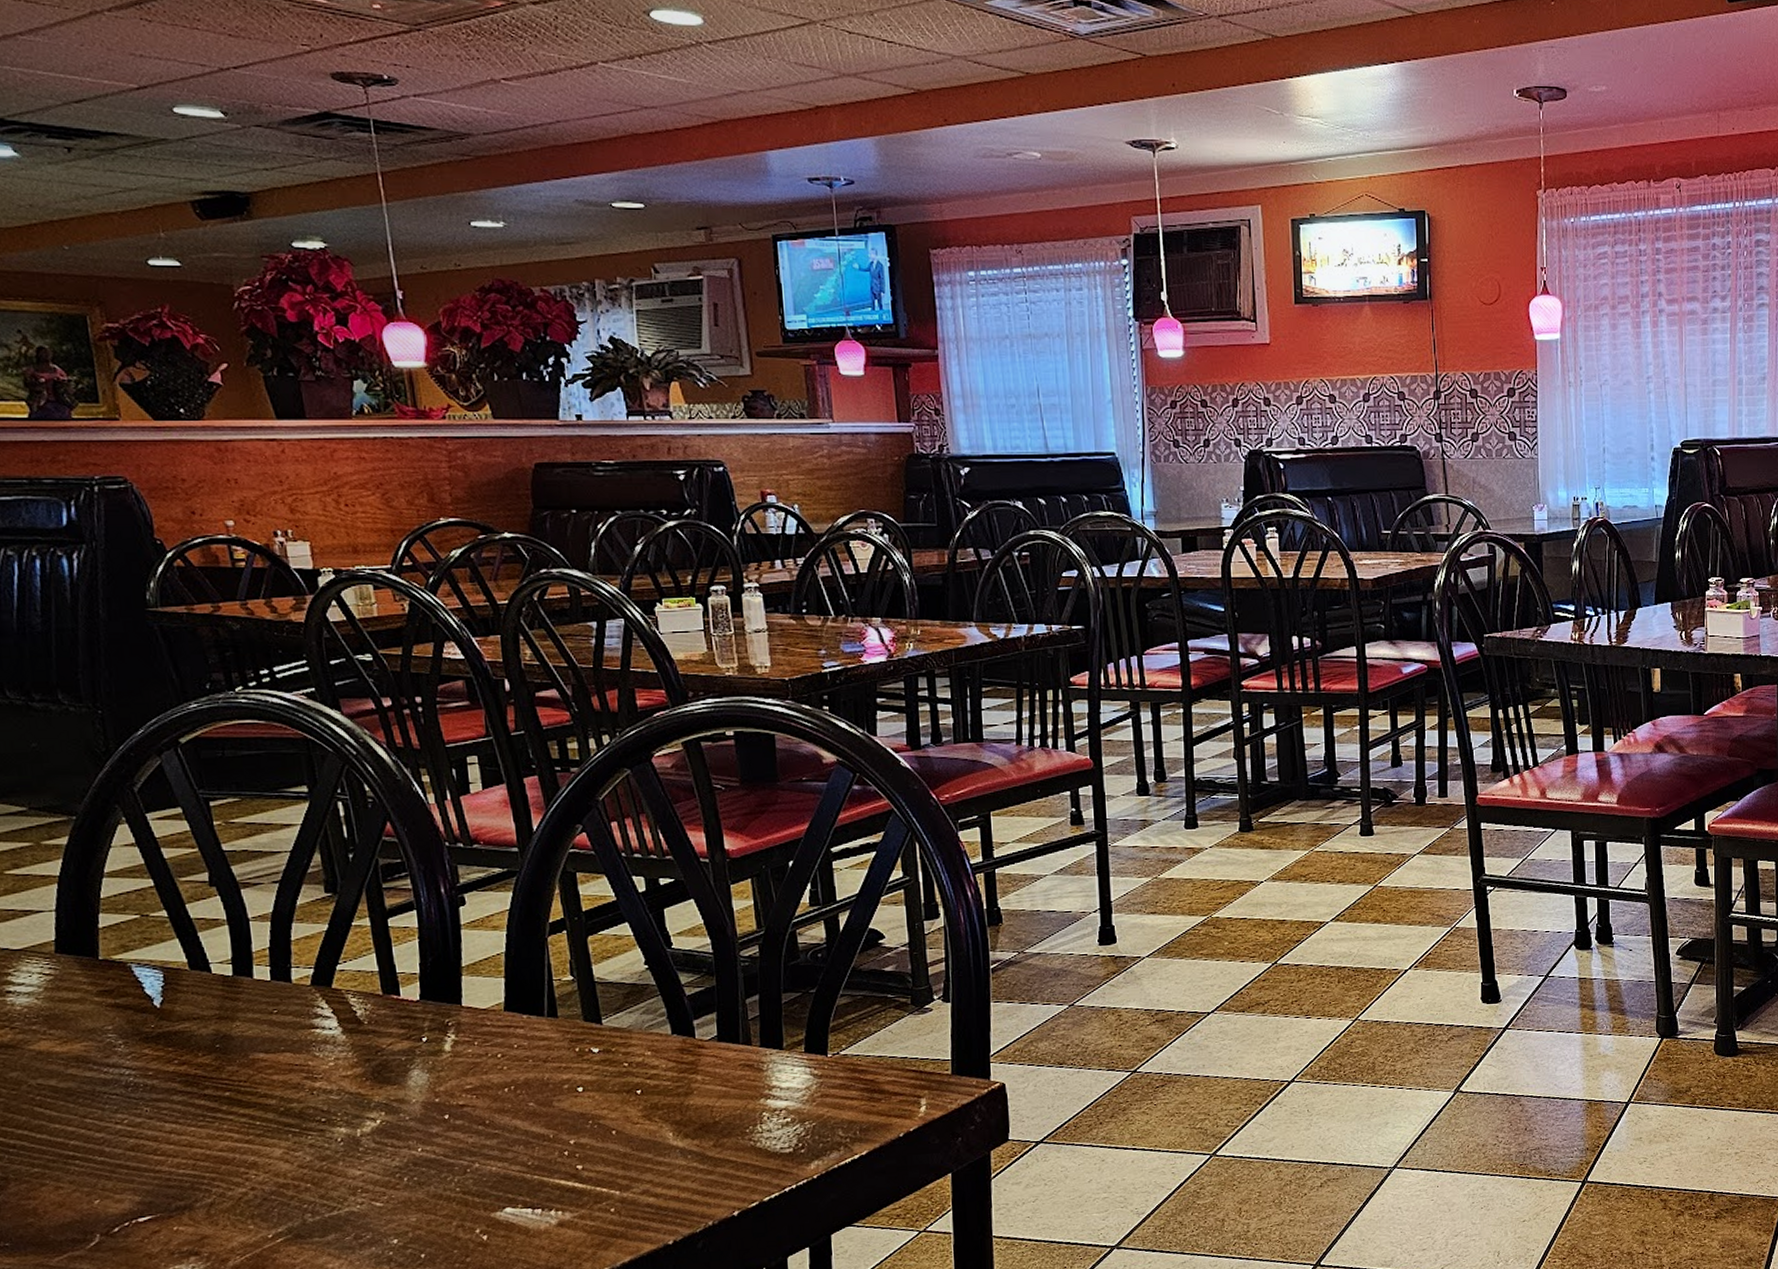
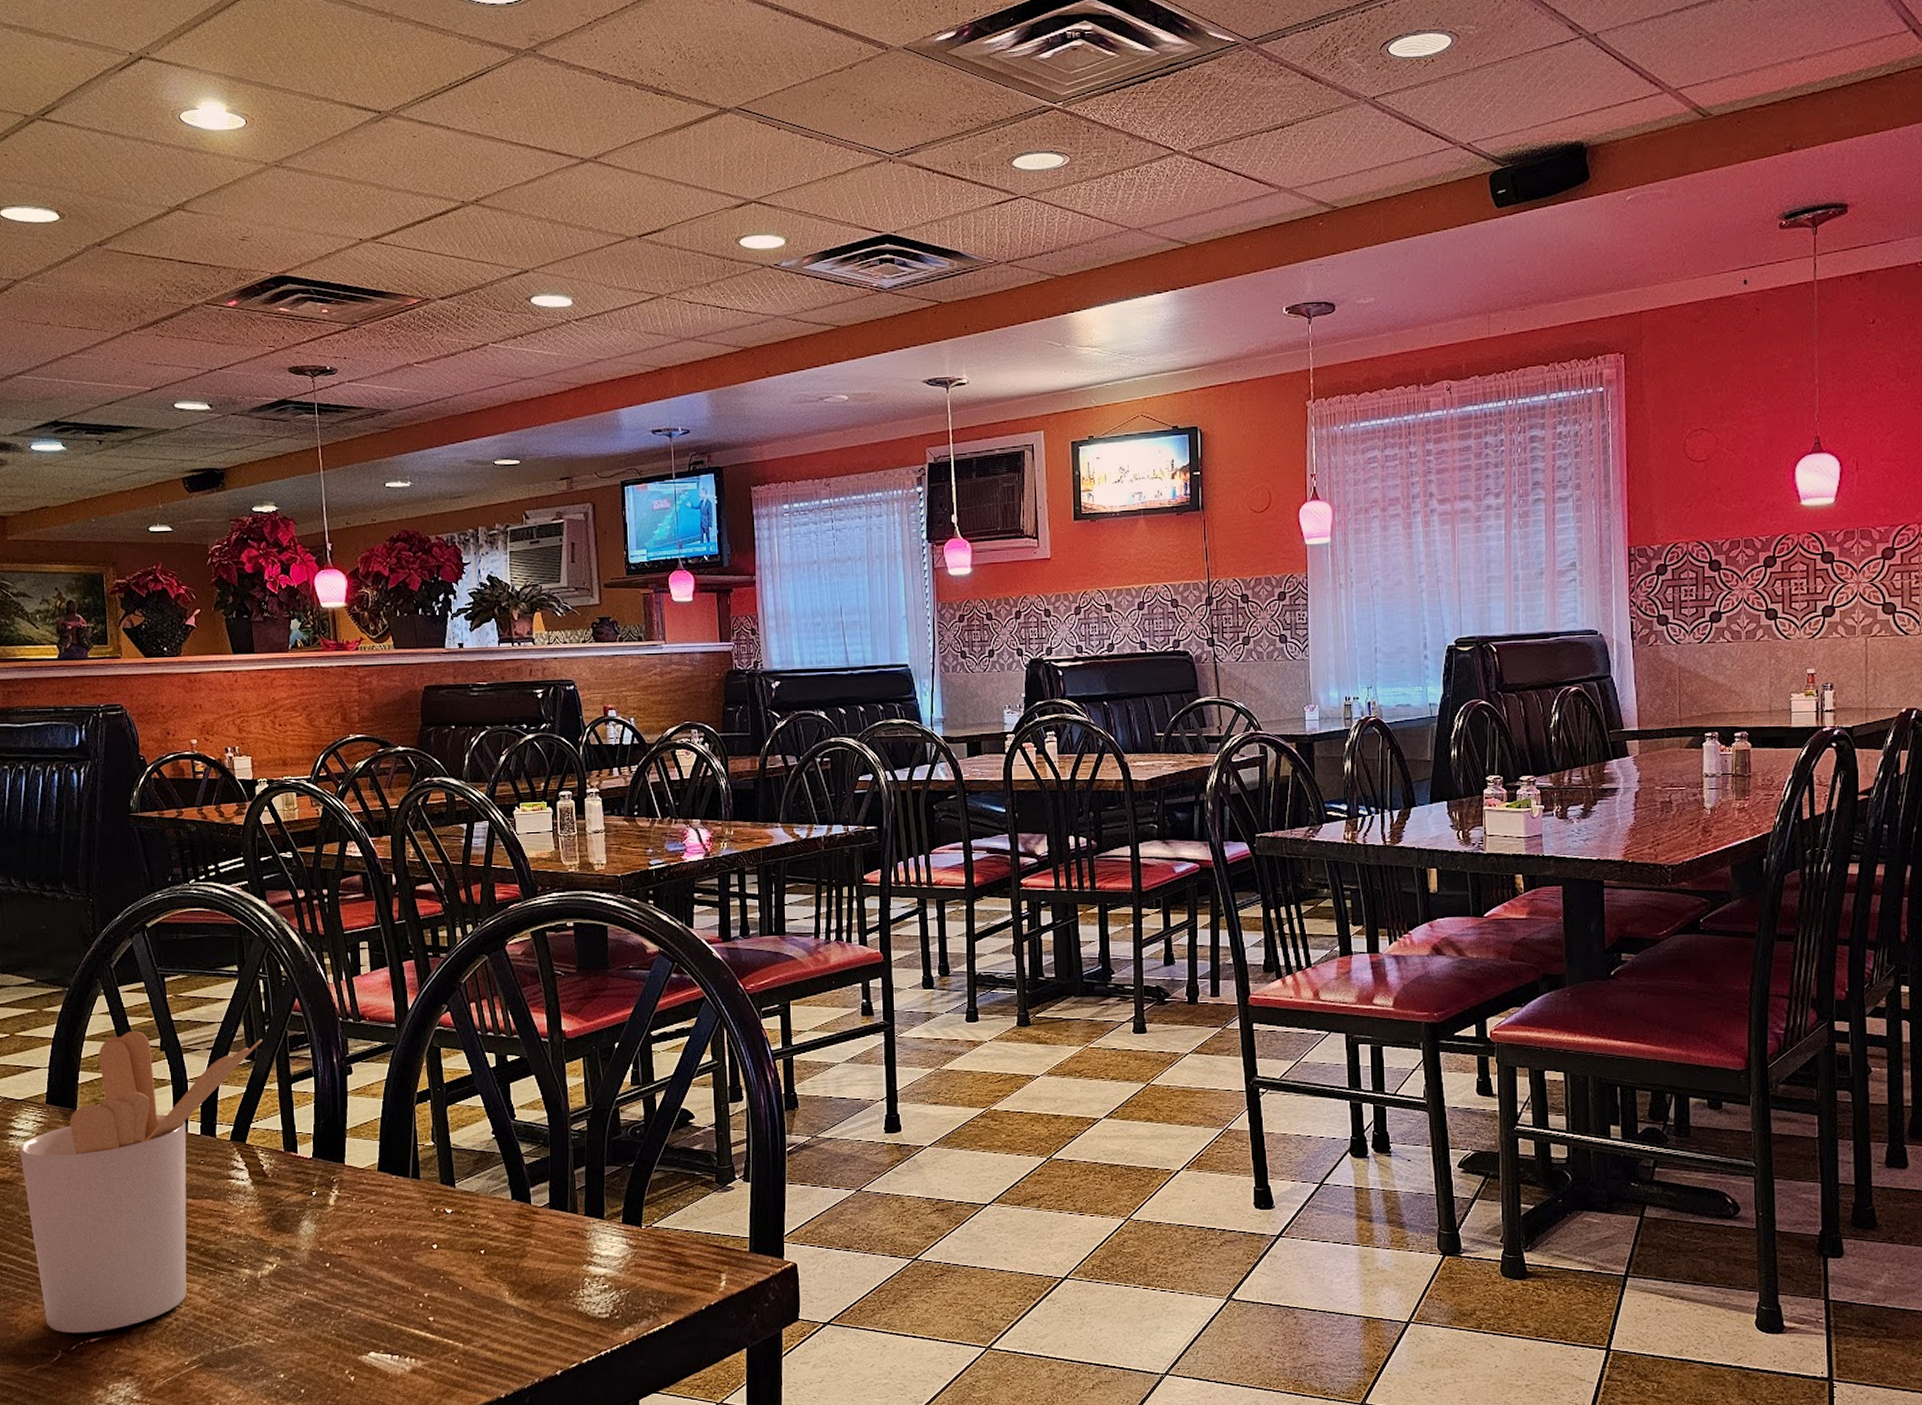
utensil holder: none [22,864,346,1214] -> present [19,1031,262,1334]

